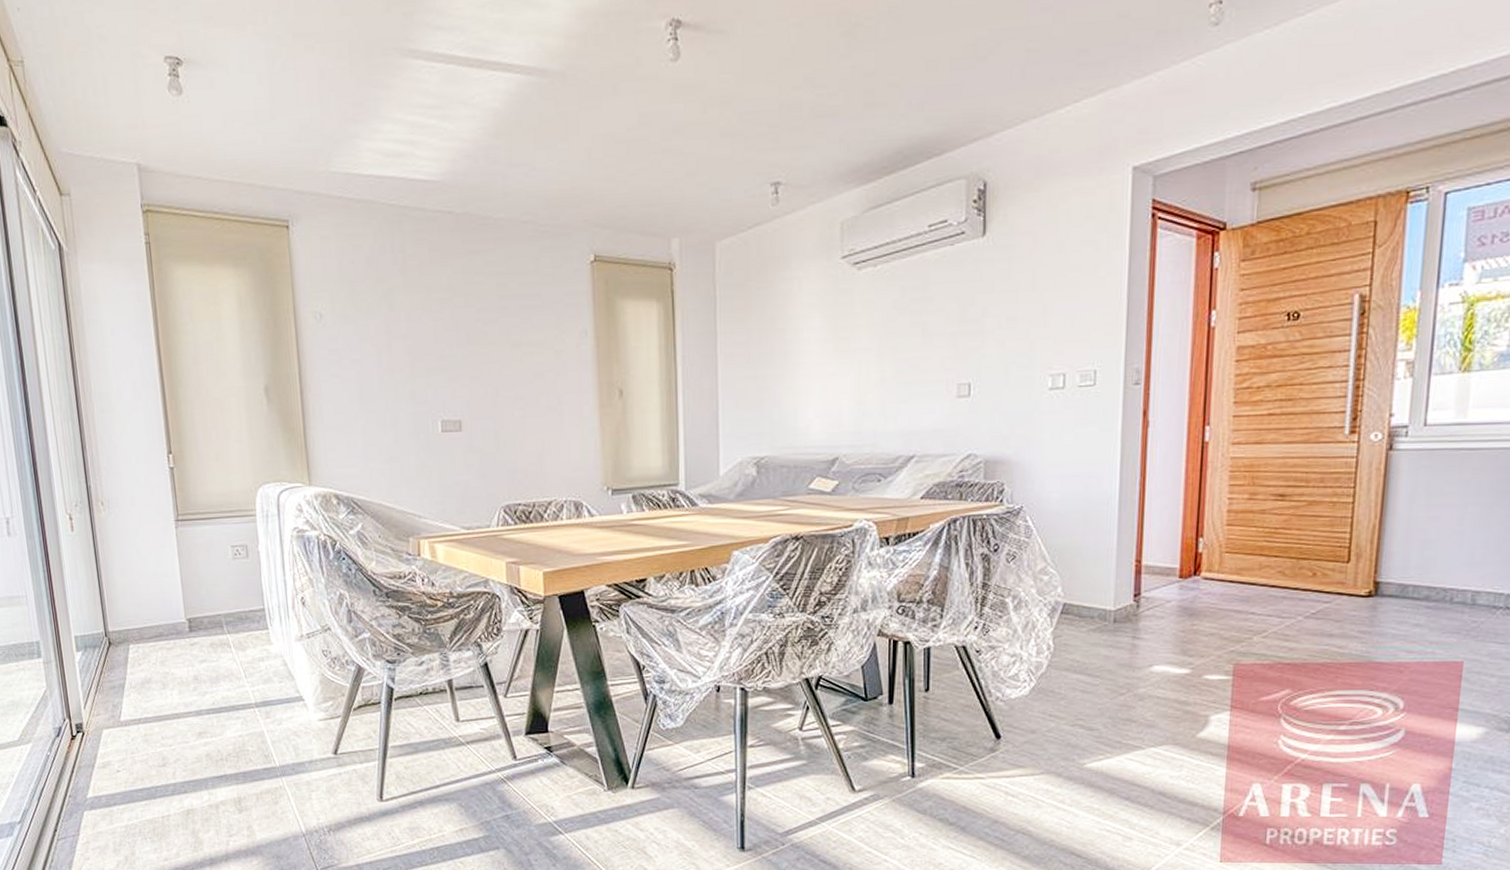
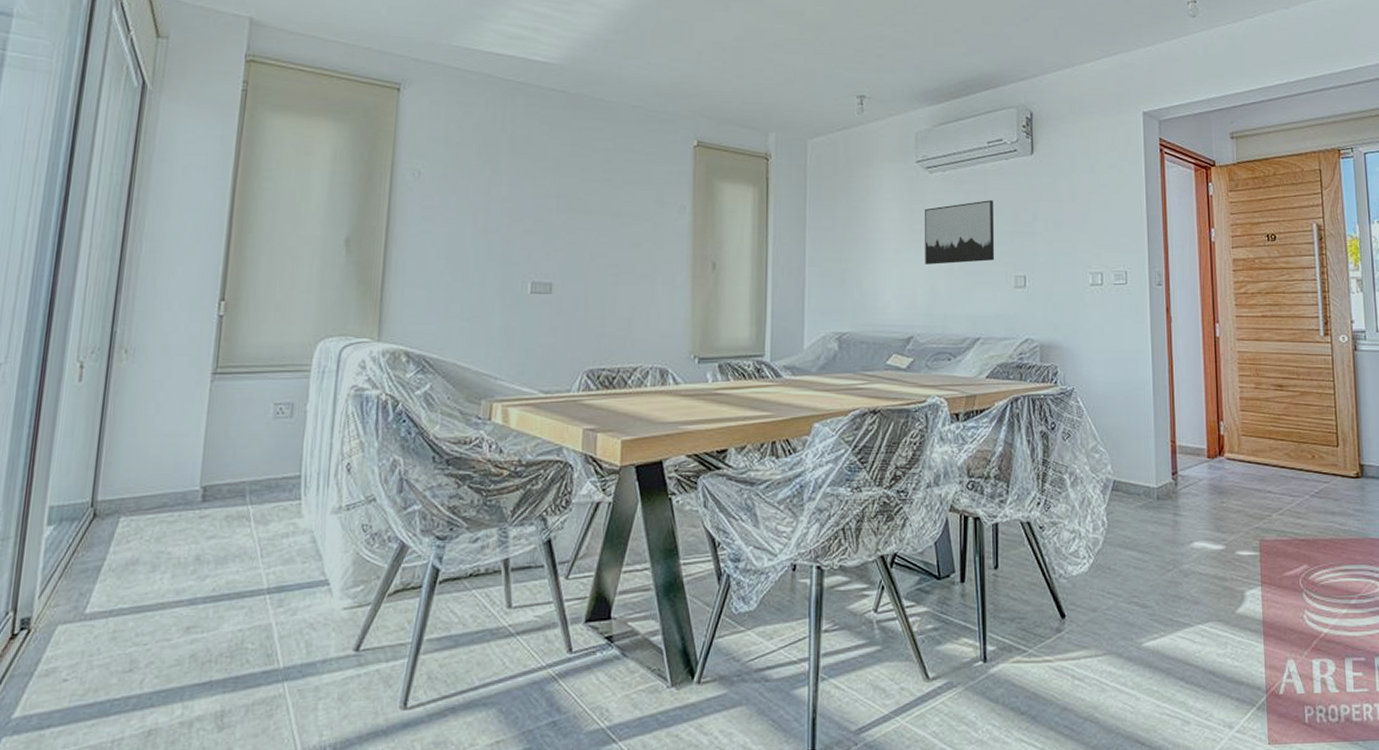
wall art: none [852,296,935,377] -> present [925,200,995,265]

